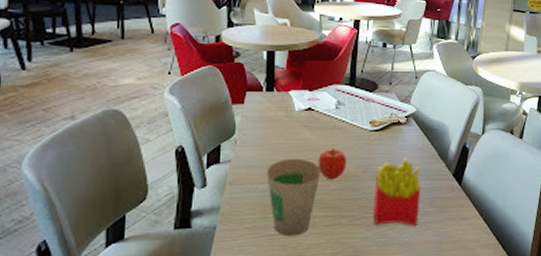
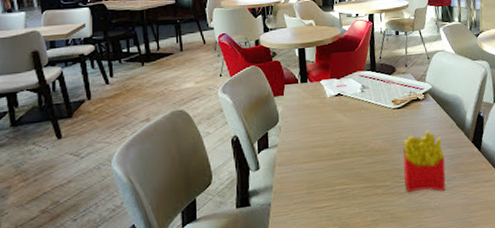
paper cup: present [267,159,320,237] -> none [309,138,355,208]
fruit: present [317,147,347,181] -> none [351,126,377,156]

